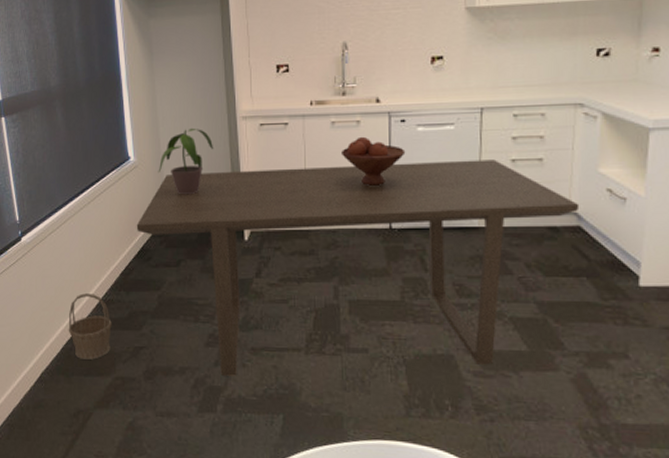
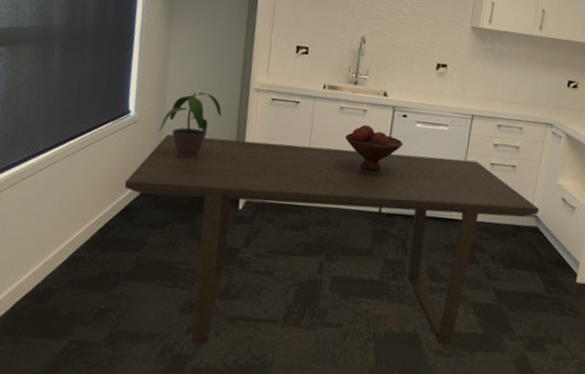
basket: present [68,293,112,360] -> none [24,248,79,320]

